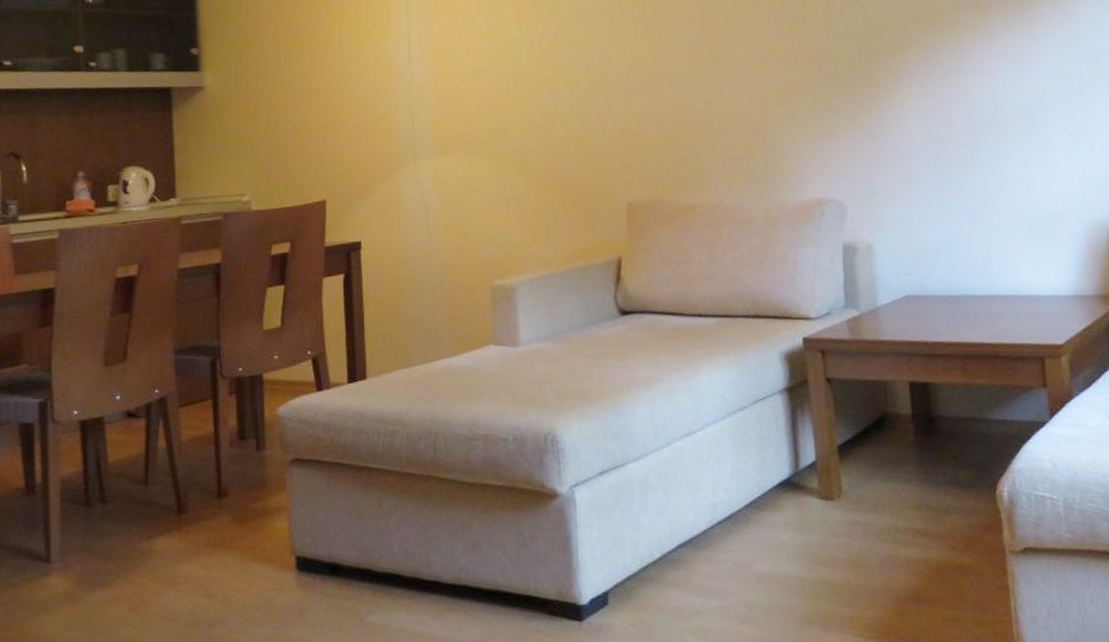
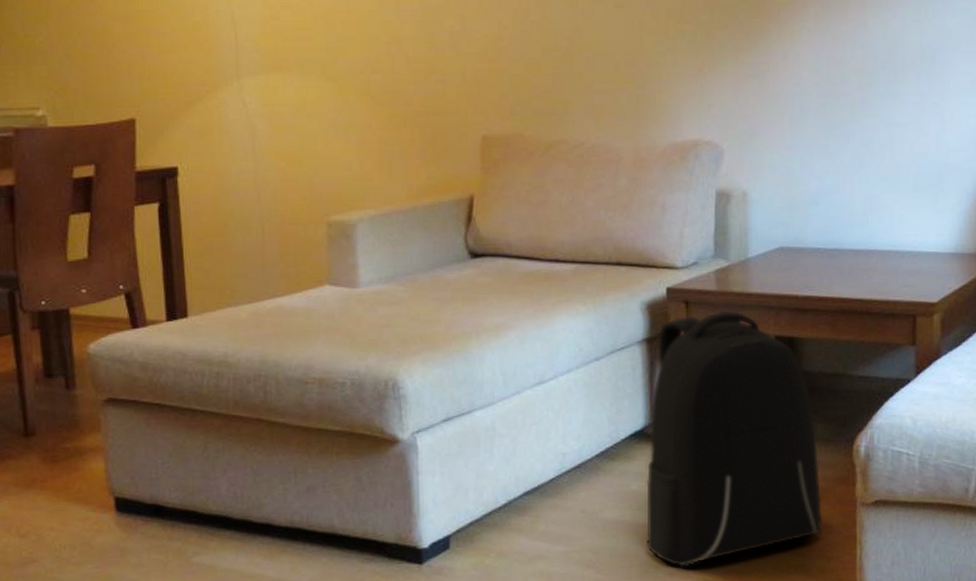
backpack: none [795,358,973,621] -> present [646,310,822,567]

